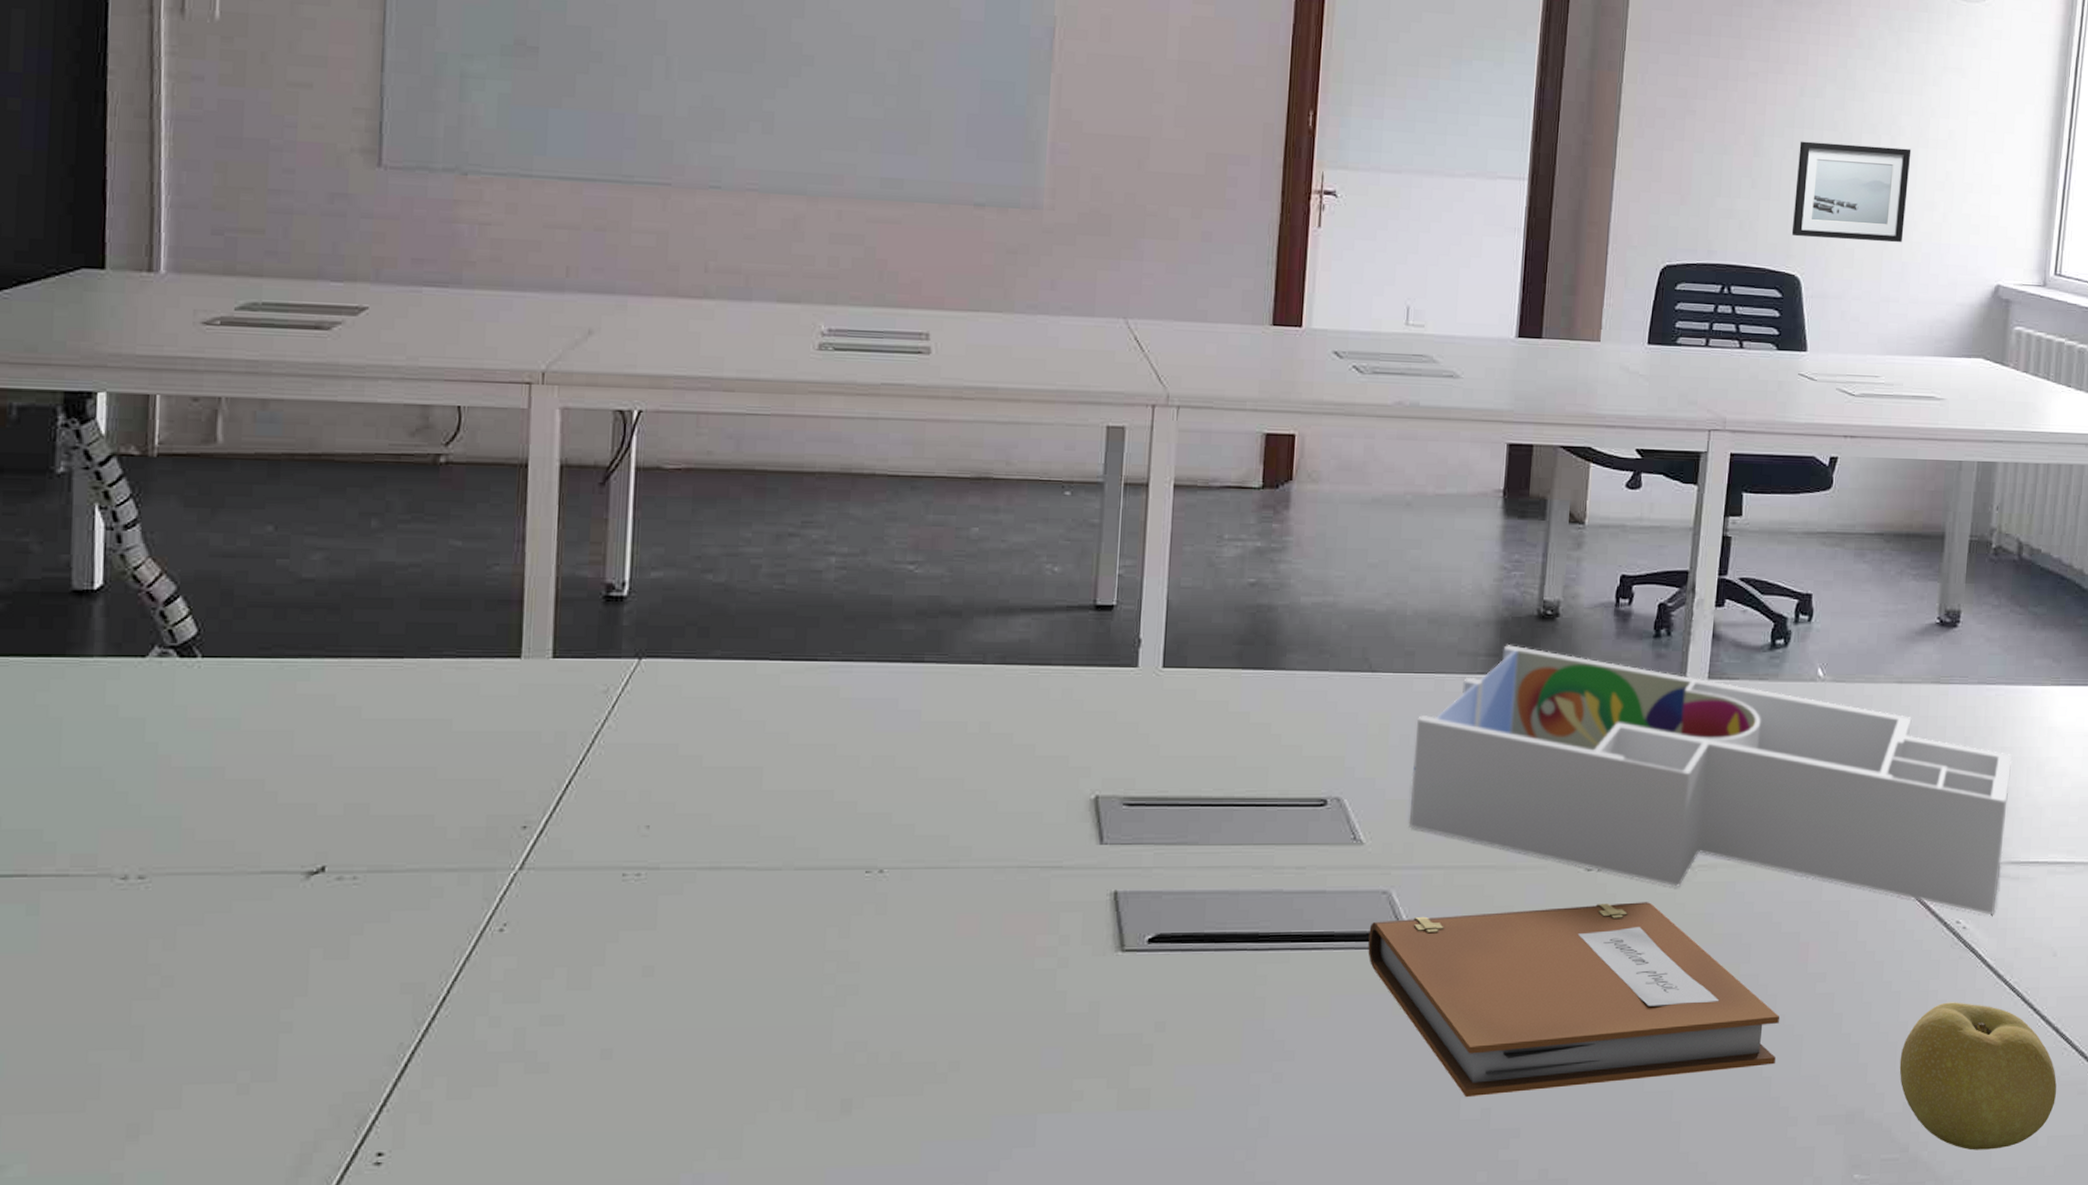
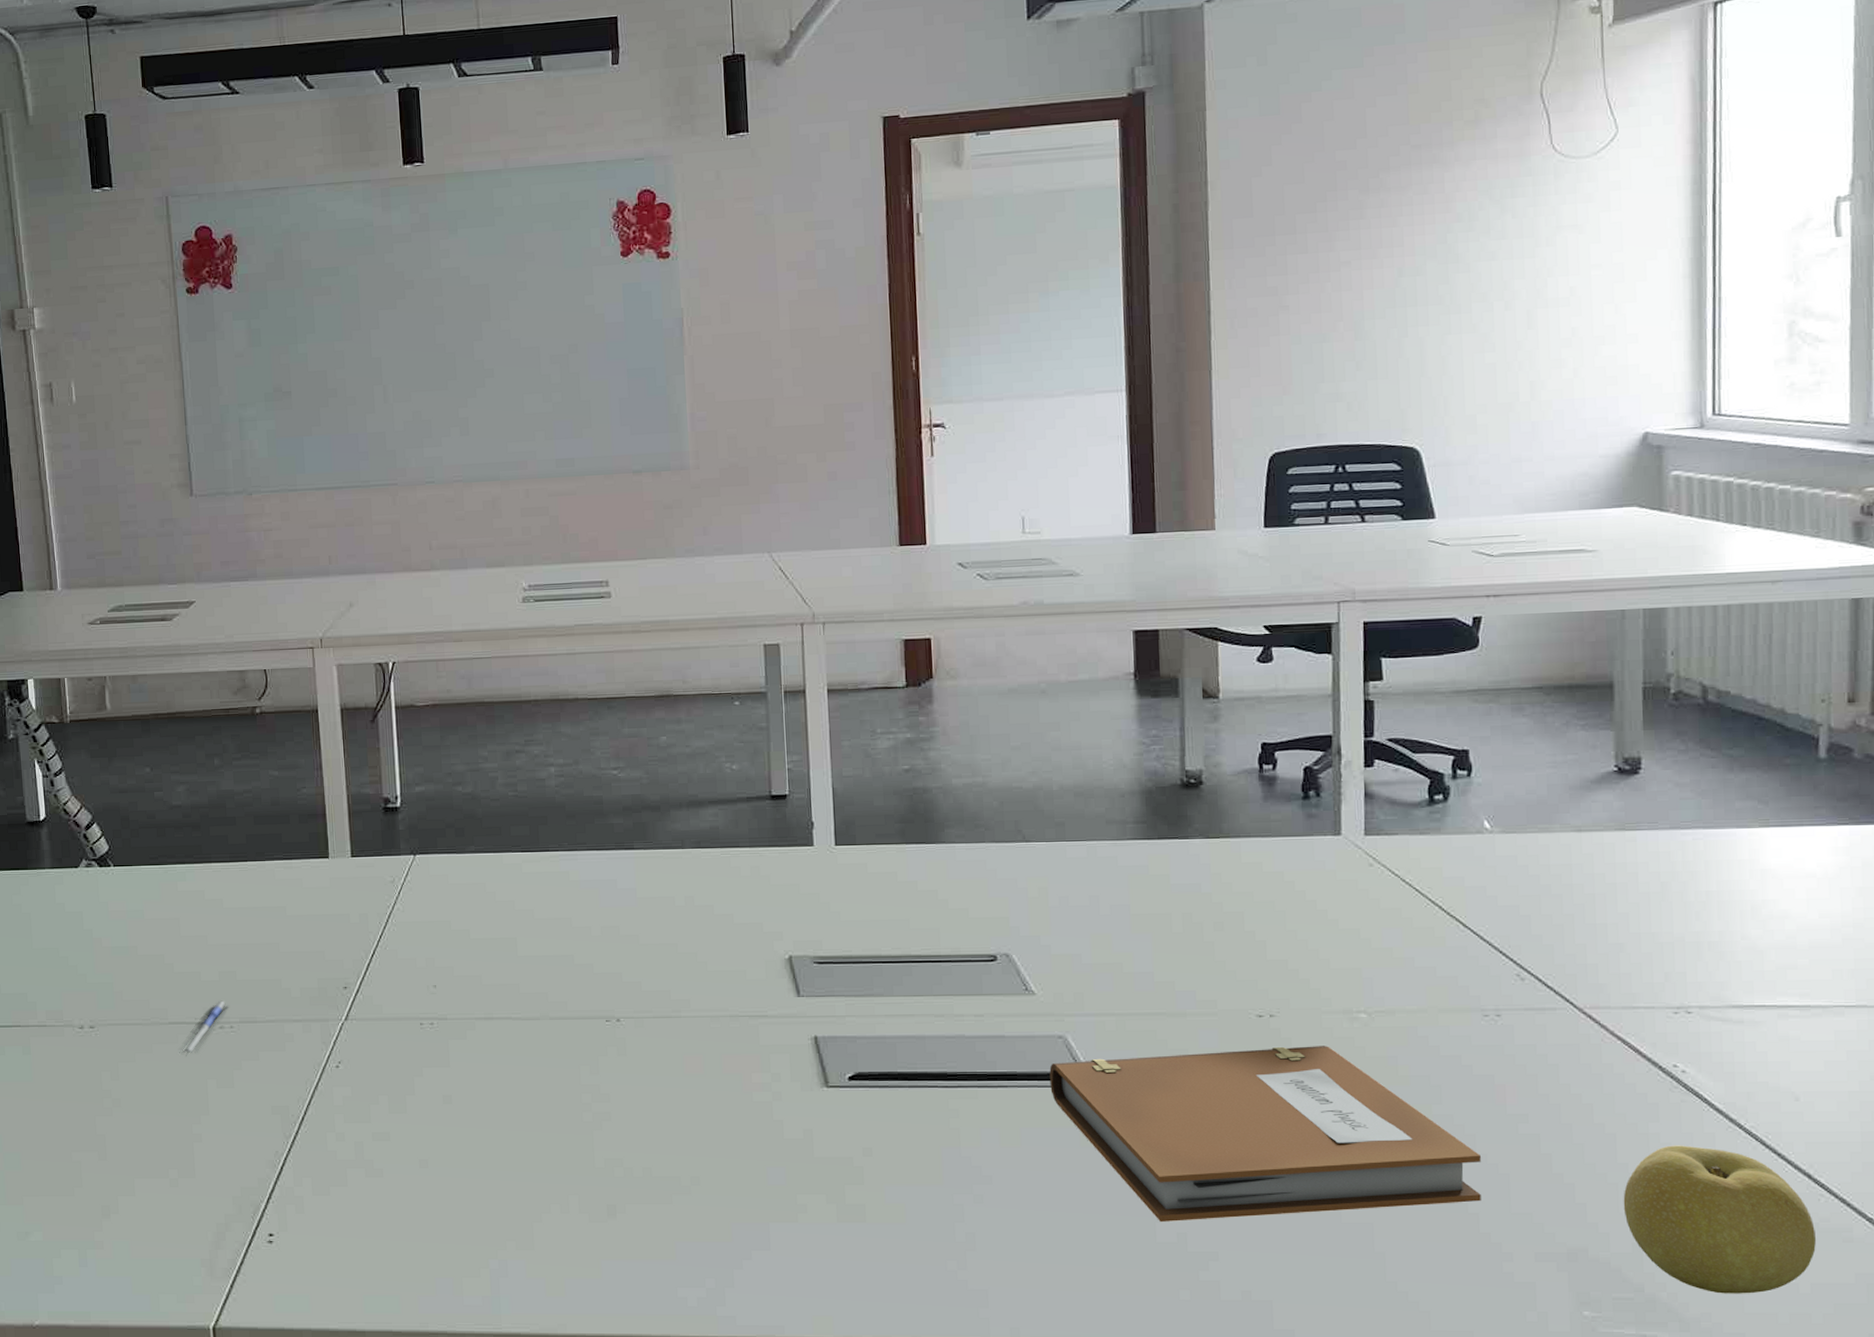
pen: none [272,842,355,917] -> present [179,1000,229,1056]
desk organizer: present [1408,645,2012,916] -> none [1074,812,1721,1059]
wall art: present [1791,141,1912,243] -> none [1403,311,1530,411]

